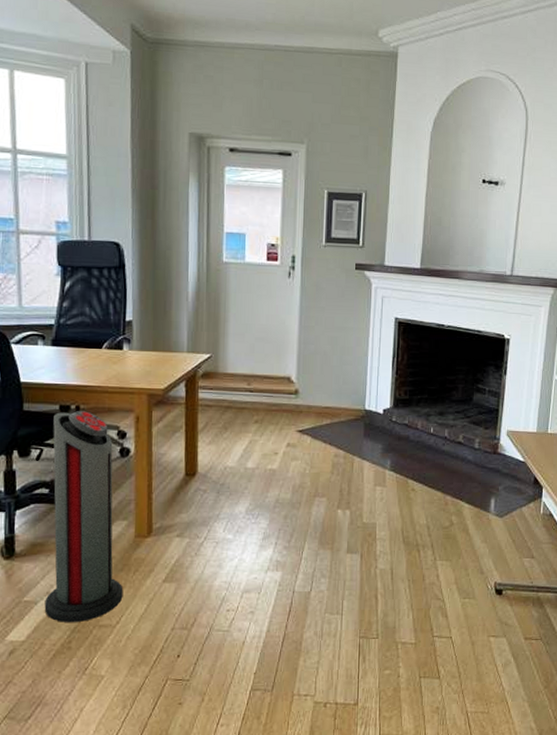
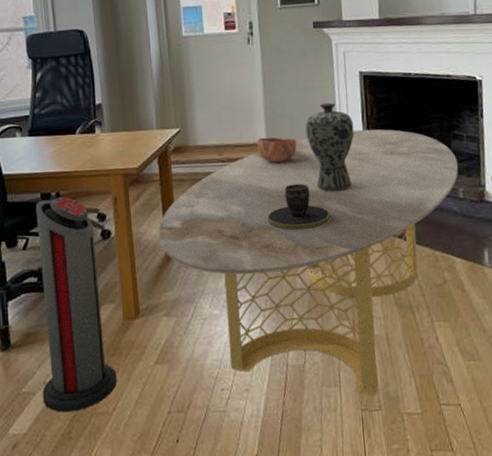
dining table: none [179,374,478,624] -> present [159,129,459,396]
bowl: none [287,371,327,398] -> present [257,137,297,163]
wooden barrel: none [289,420,351,465] -> present [266,183,331,231]
vase: none [336,344,384,430] -> present [305,102,354,191]

